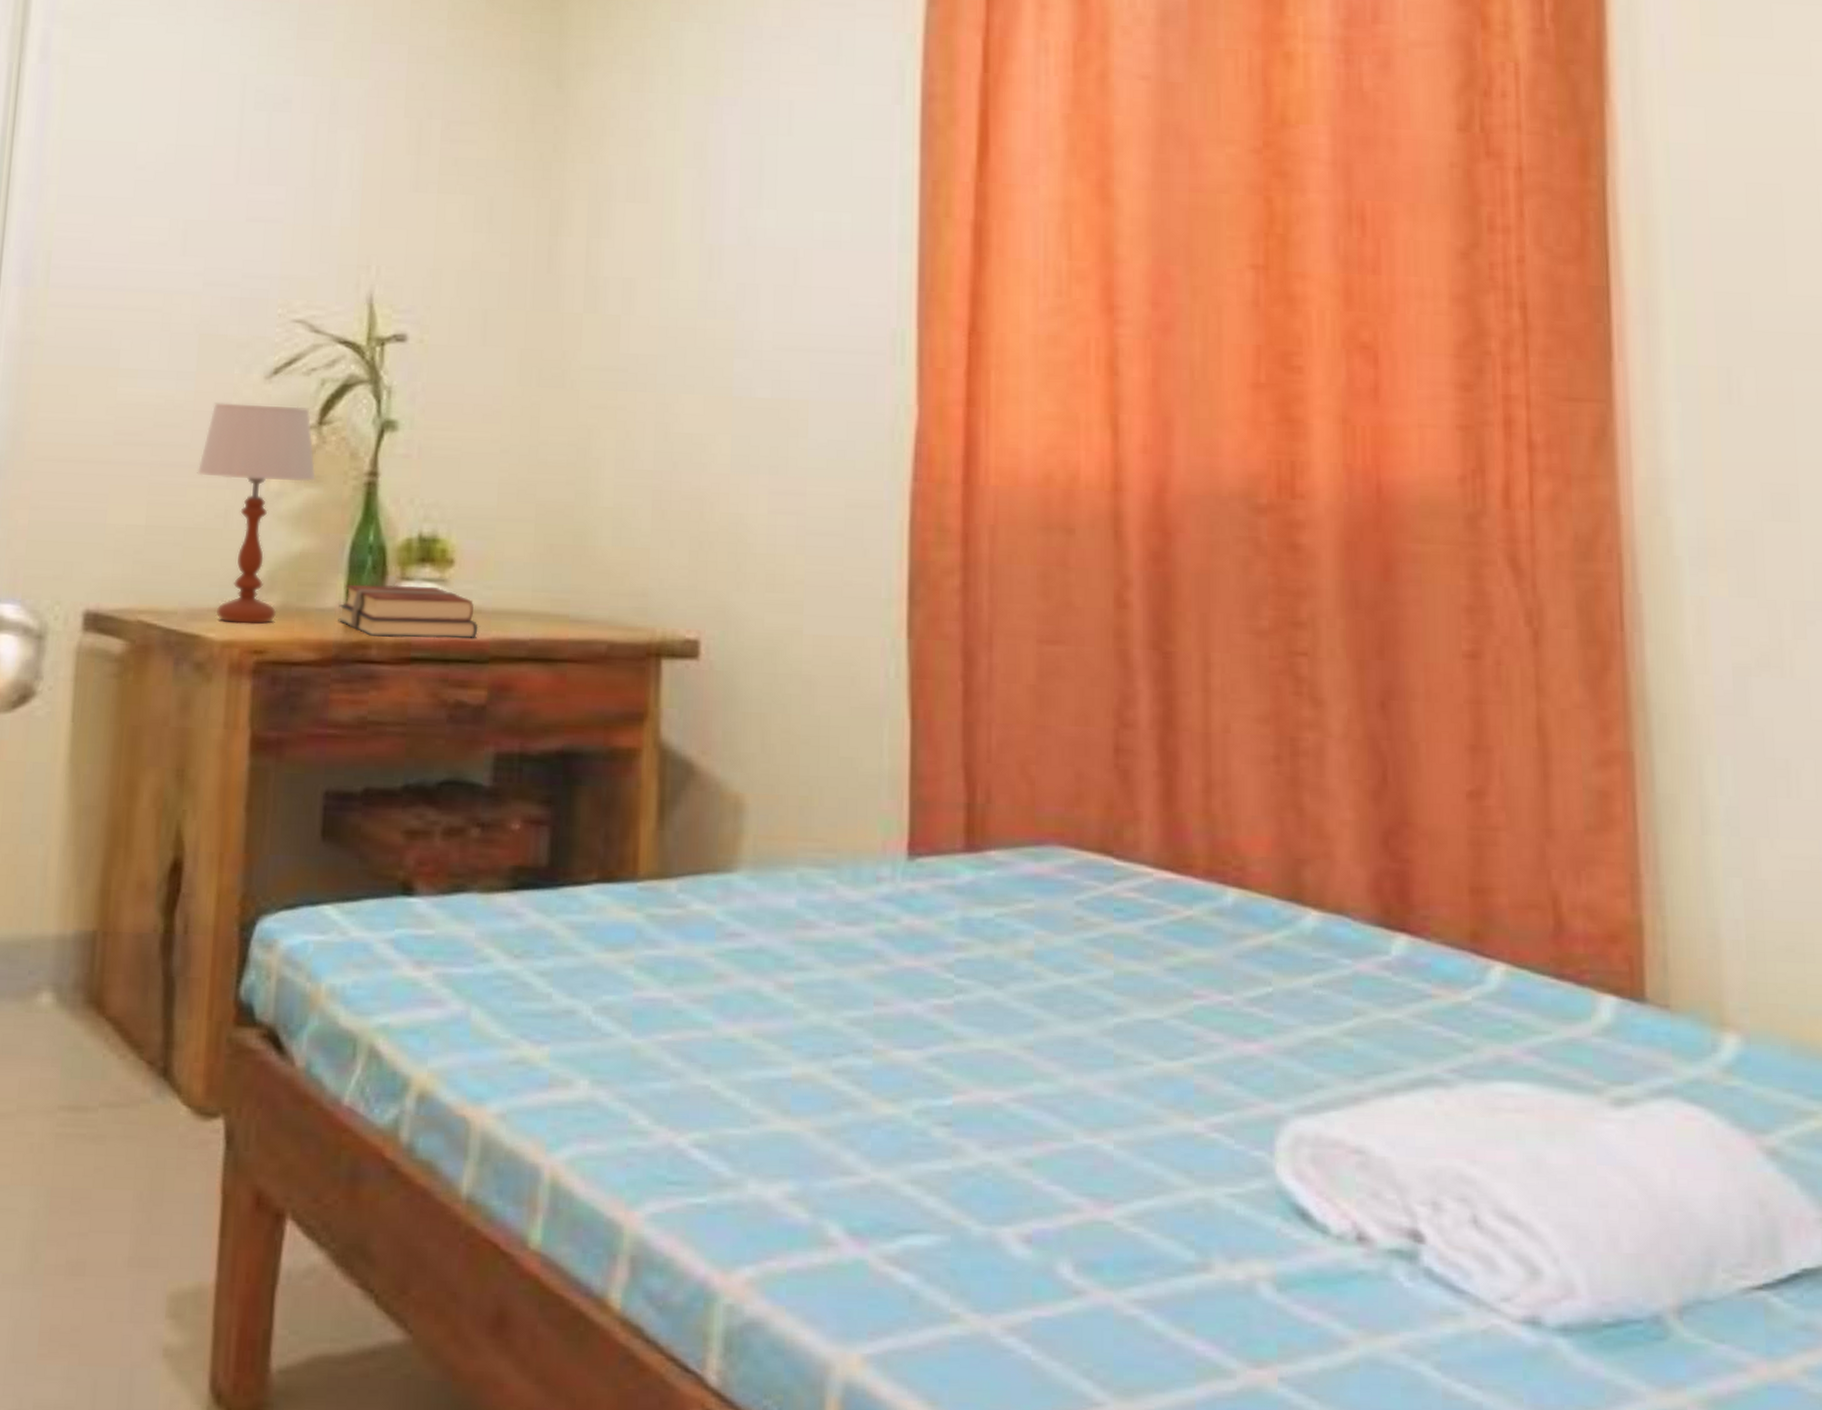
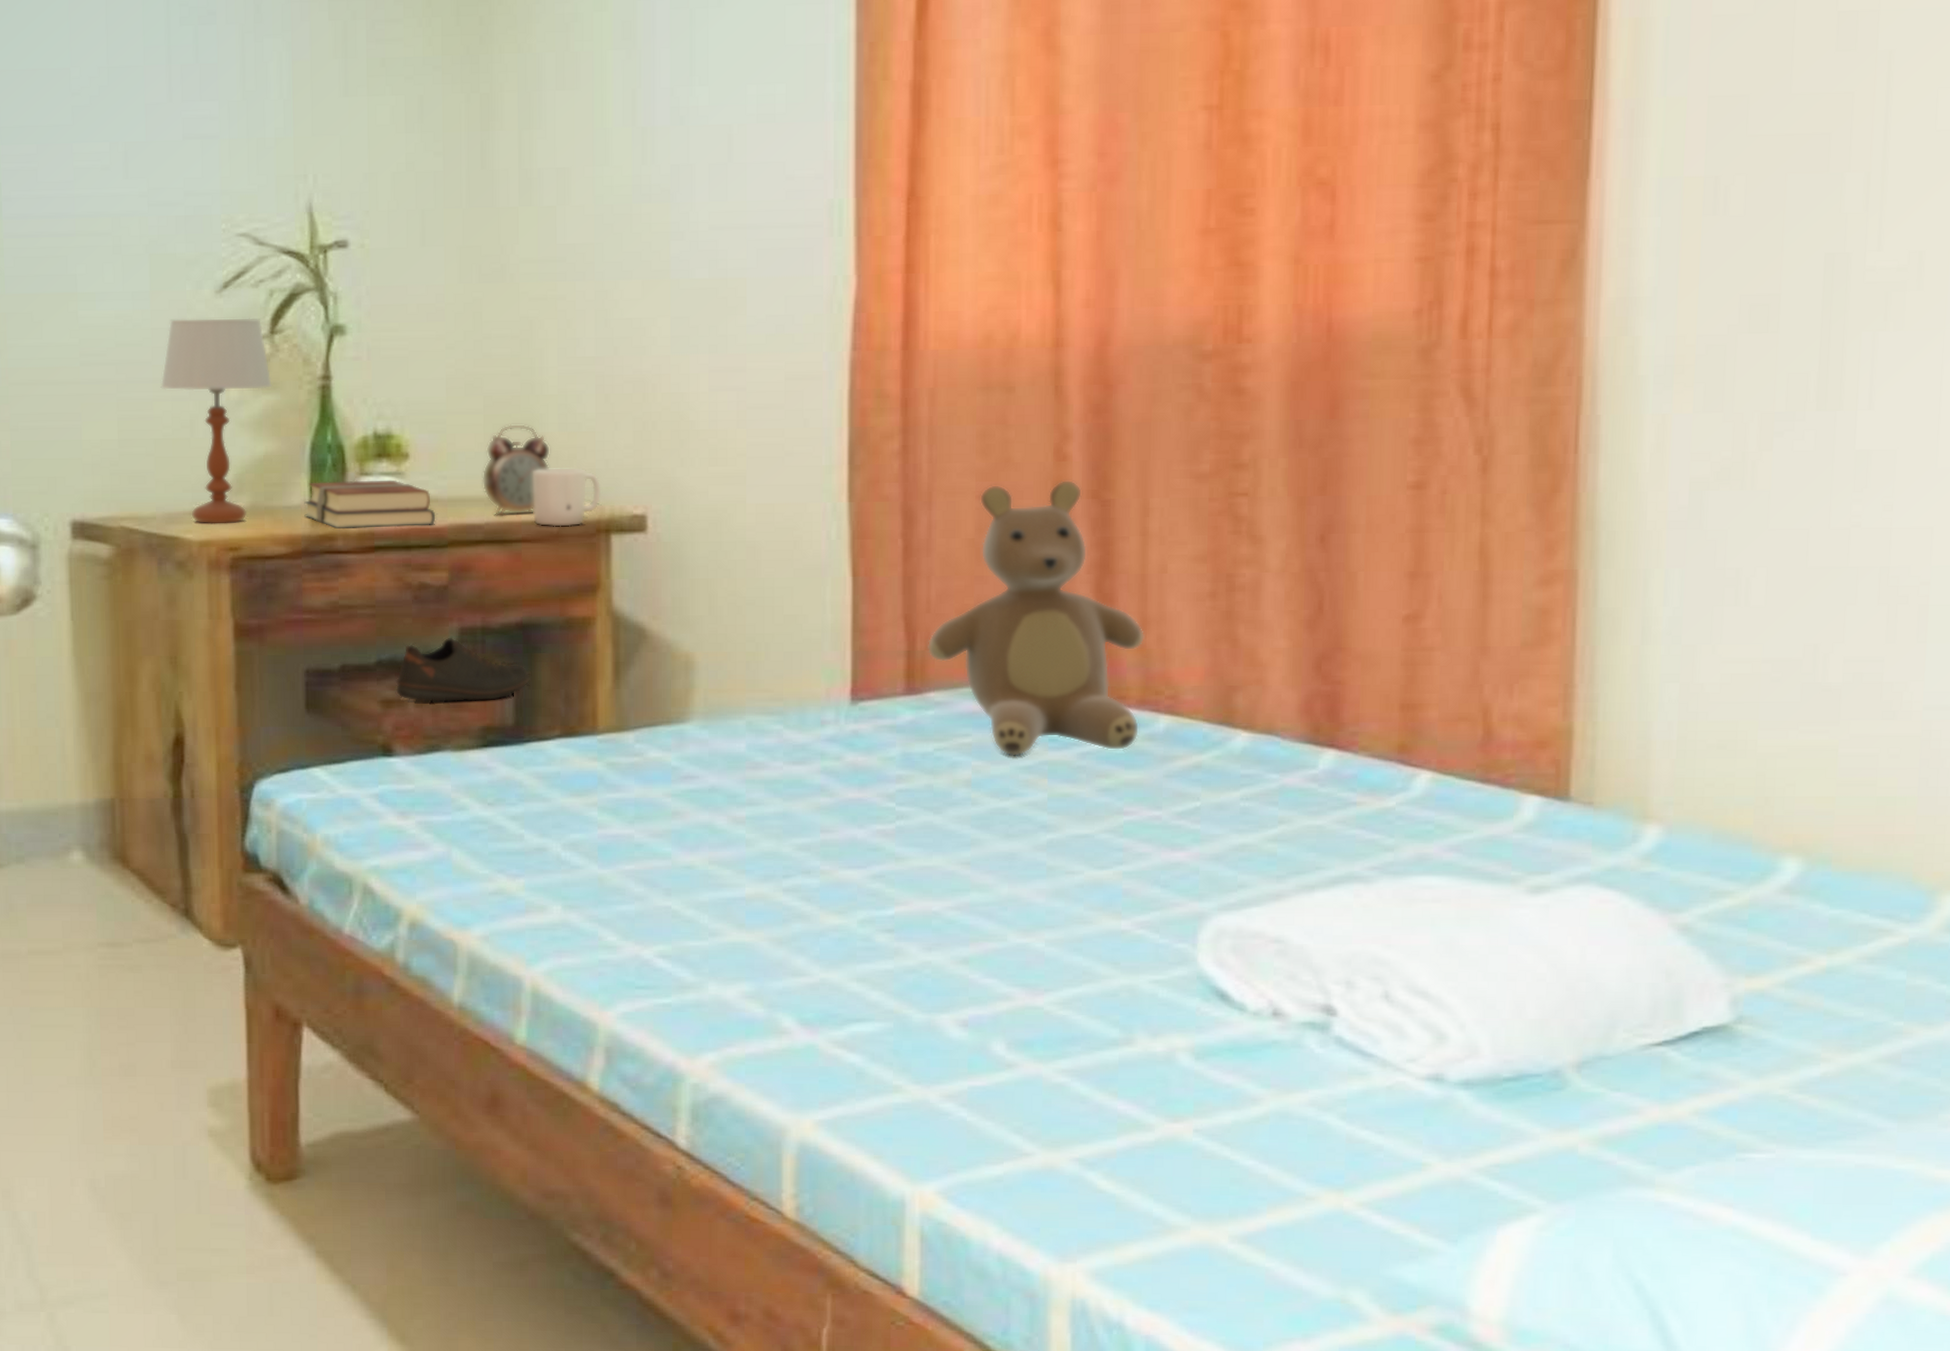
shoe: none [422,764,568,836] -> present [396,638,530,702]
alarm clock: none [529,534,603,633] -> present [482,423,551,516]
mug: none [580,583,654,649] -> present [532,467,602,527]
teddy bear: none [987,628,1211,927] -> present [927,479,1146,756]

